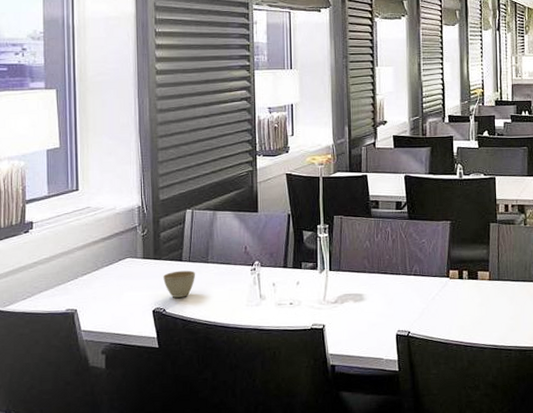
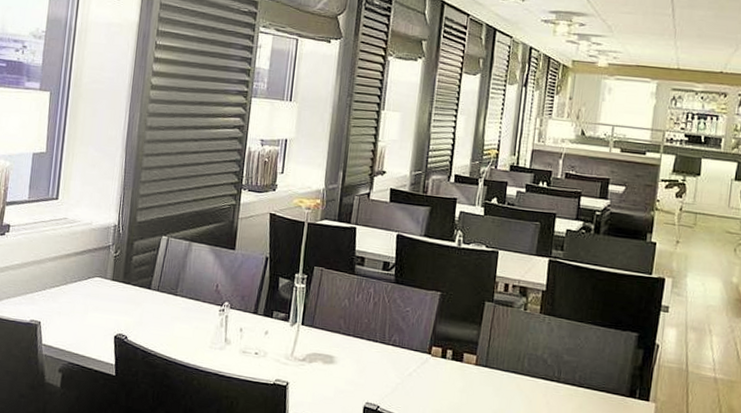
cup: present [163,270,196,298] -> none [129,298,163,328]

